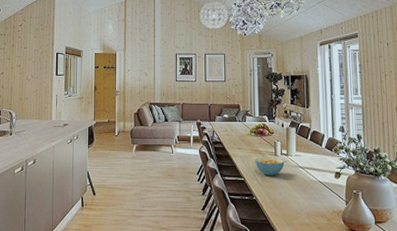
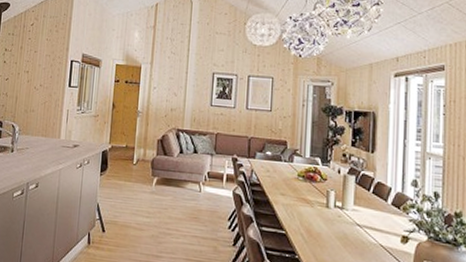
cereal bowl: present [254,157,285,176] -> none [300,207,338,233]

